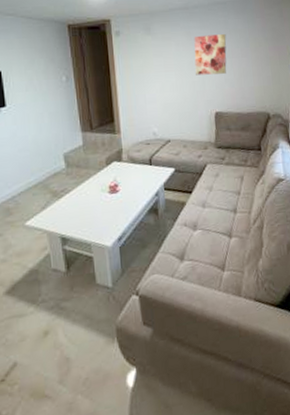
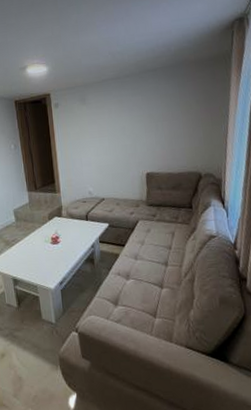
wall art: present [194,33,227,75] -> none [125,99,158,139]

